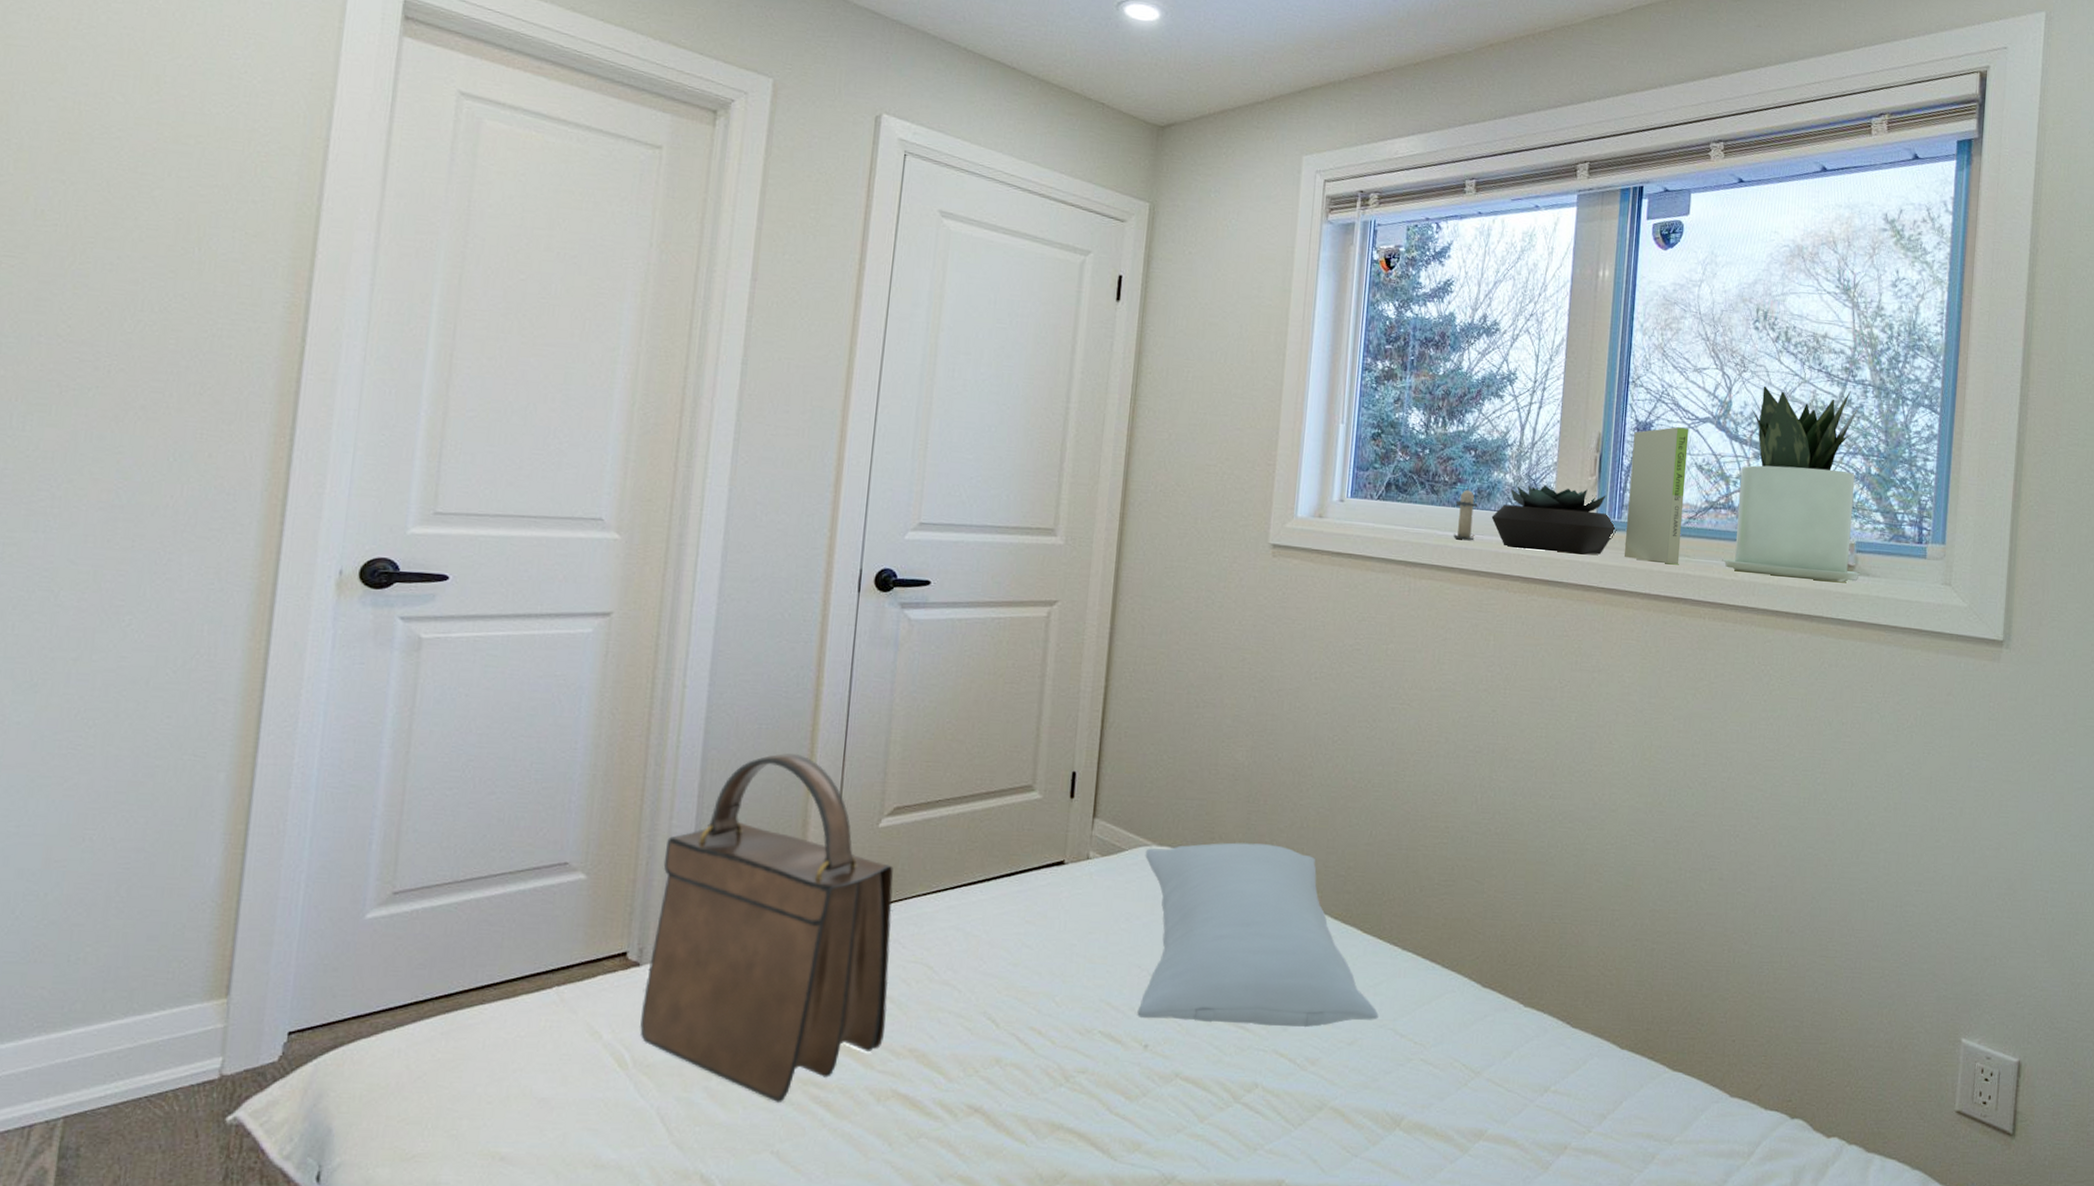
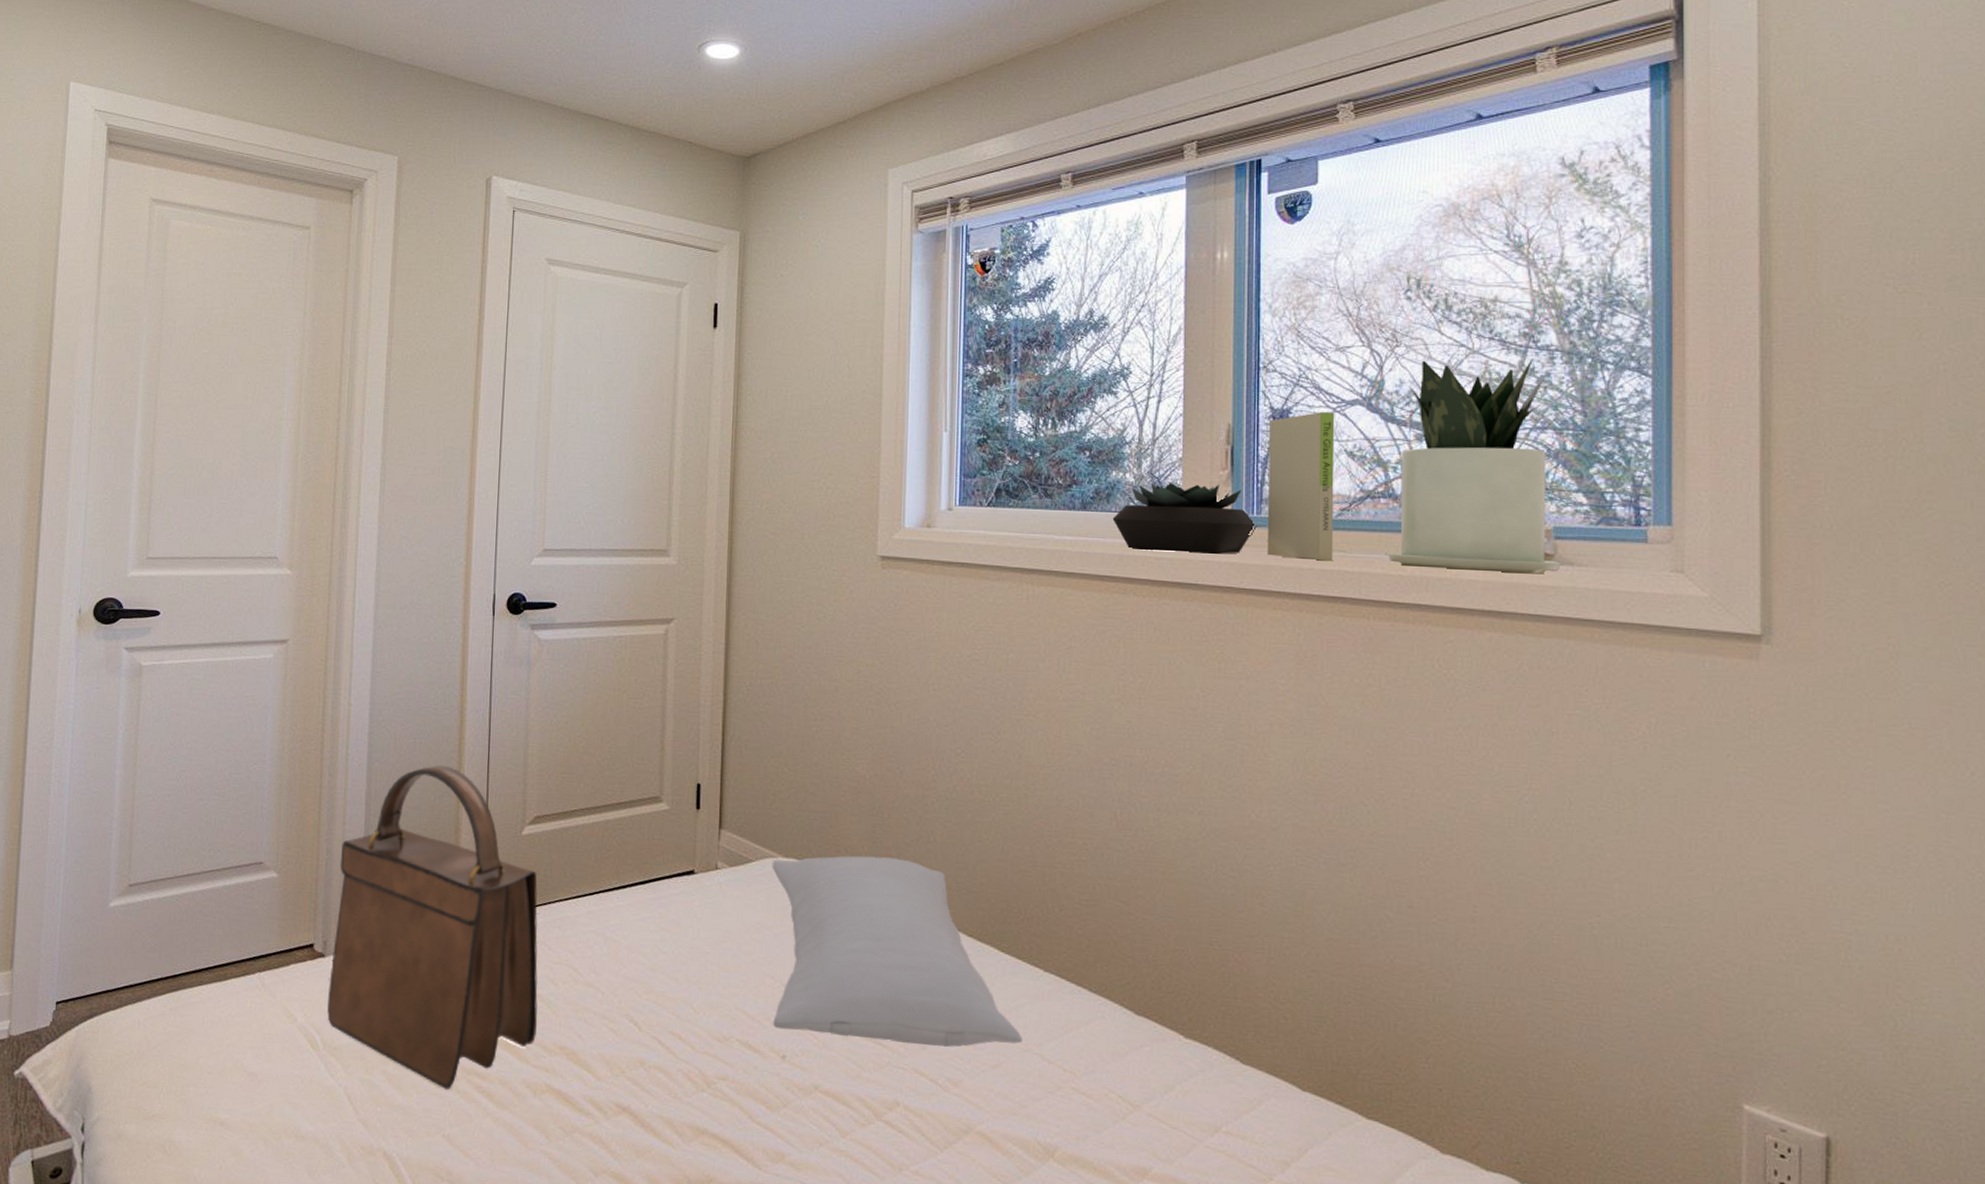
candle: present [1454,486,1478,541] -> none [1072,488,1096,545]

